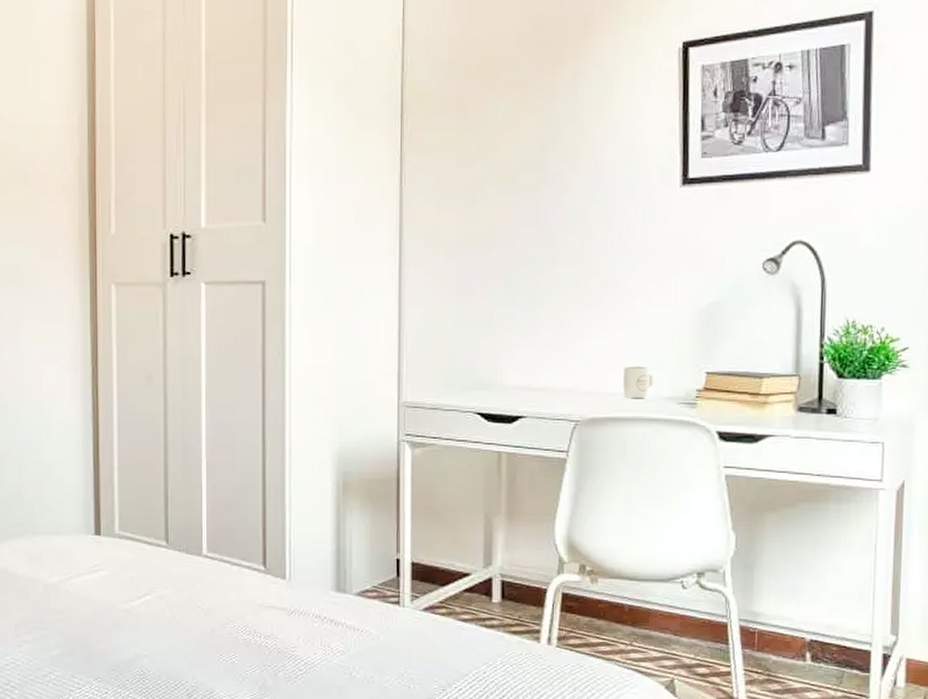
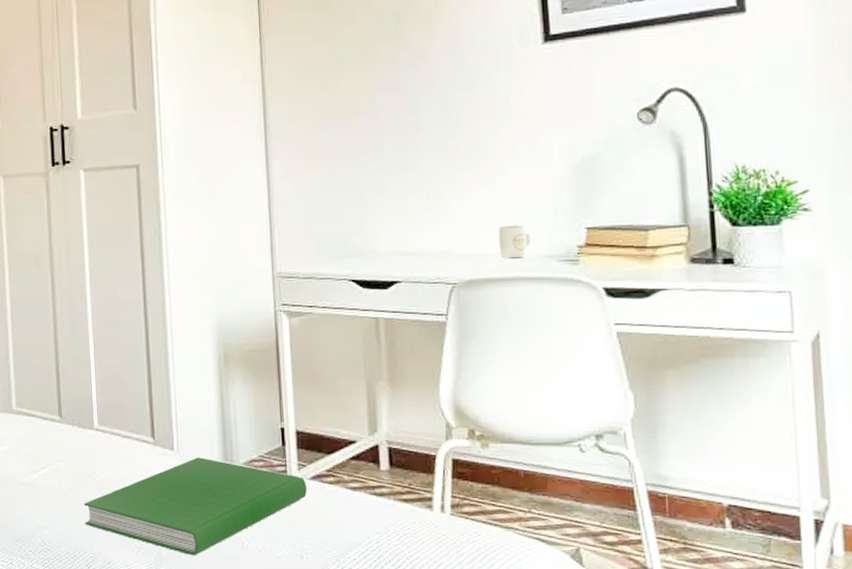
hardcover book: none [187,587,418,686] -> present [84,457,307,556]

